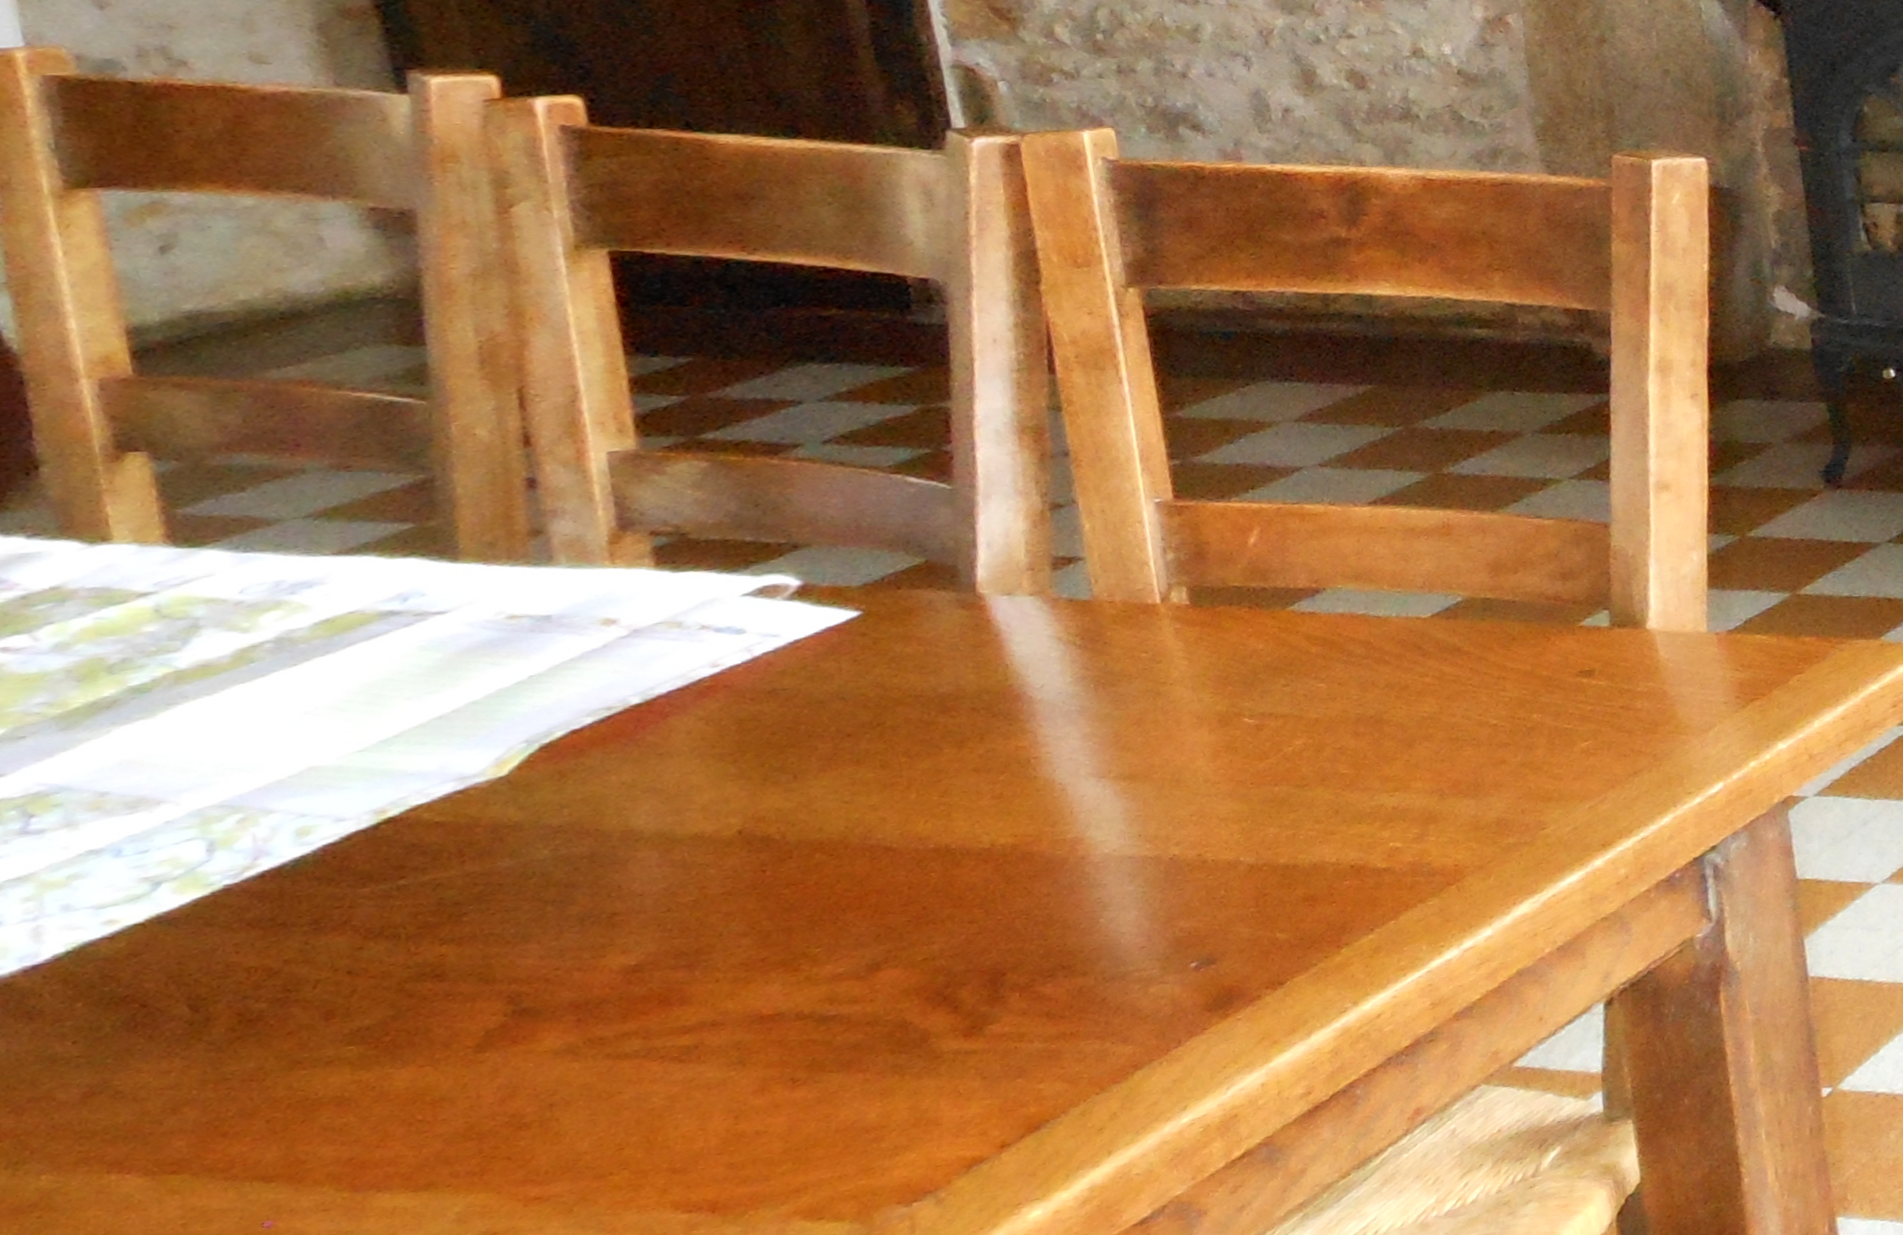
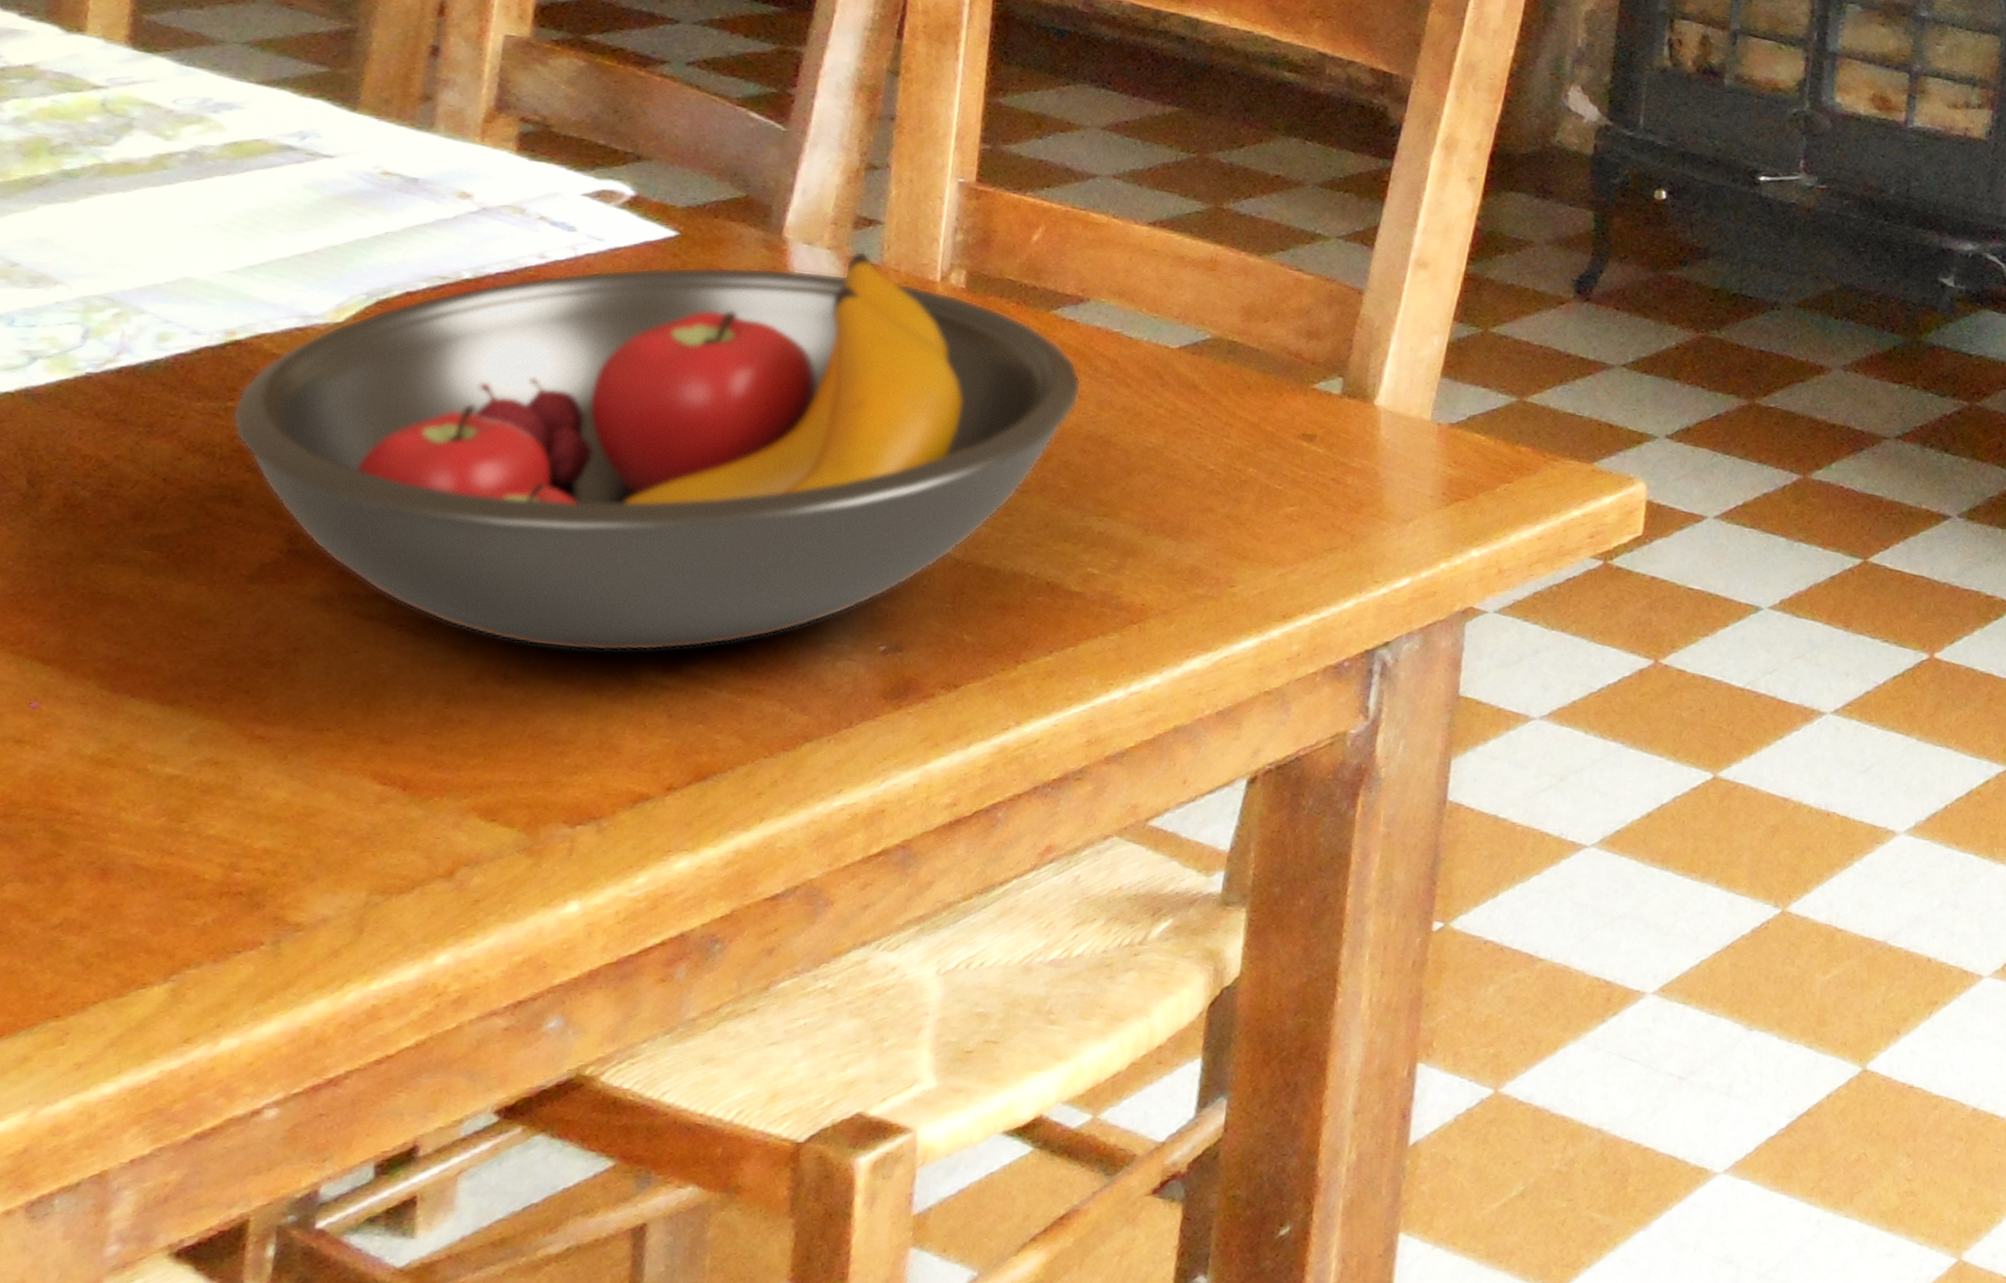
fruit bowl: none [407,590,1339,1046] -> present [232,250,1082,652]

